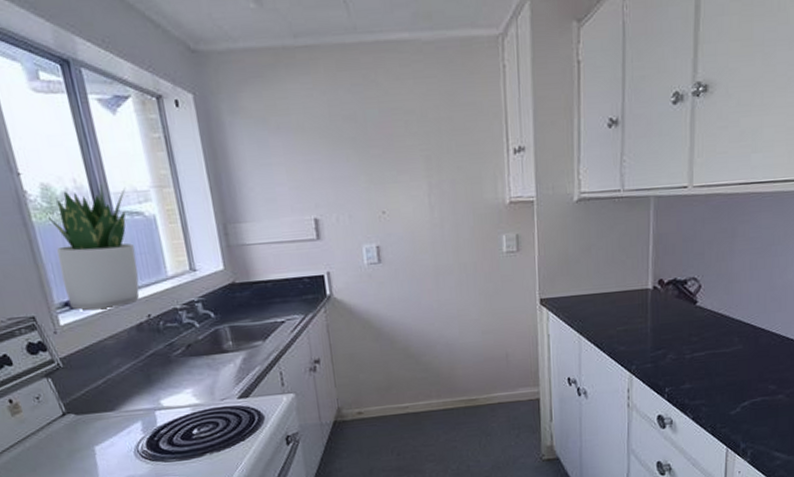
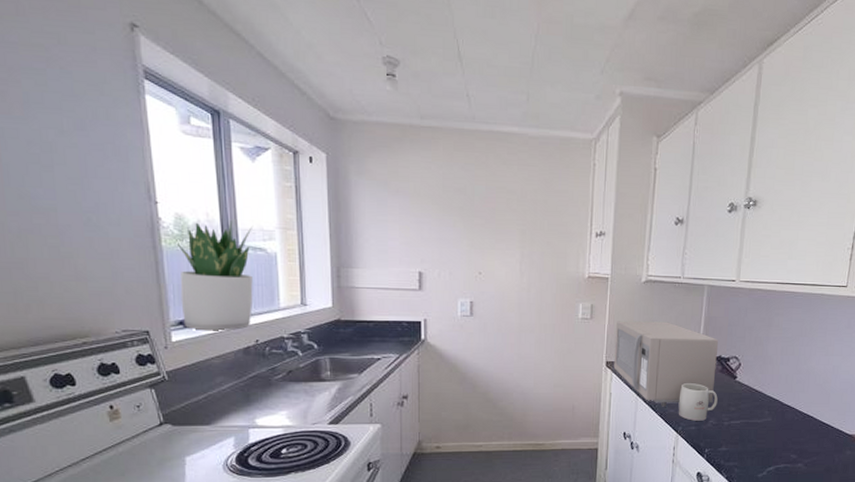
microwave: none [547,245,672,345] -> present [614,321,718,407]
mug: none [629,313,676,358] -> present [678,383,718,421]

